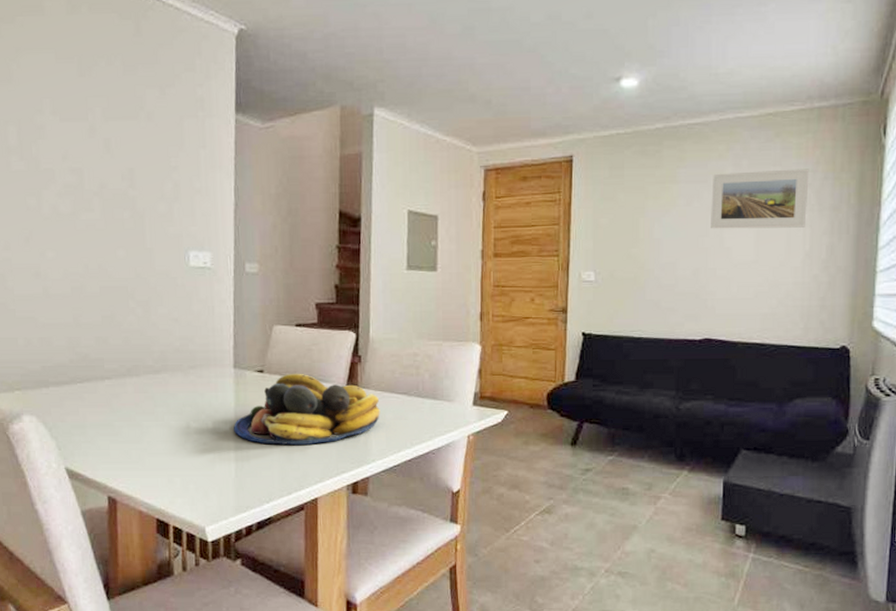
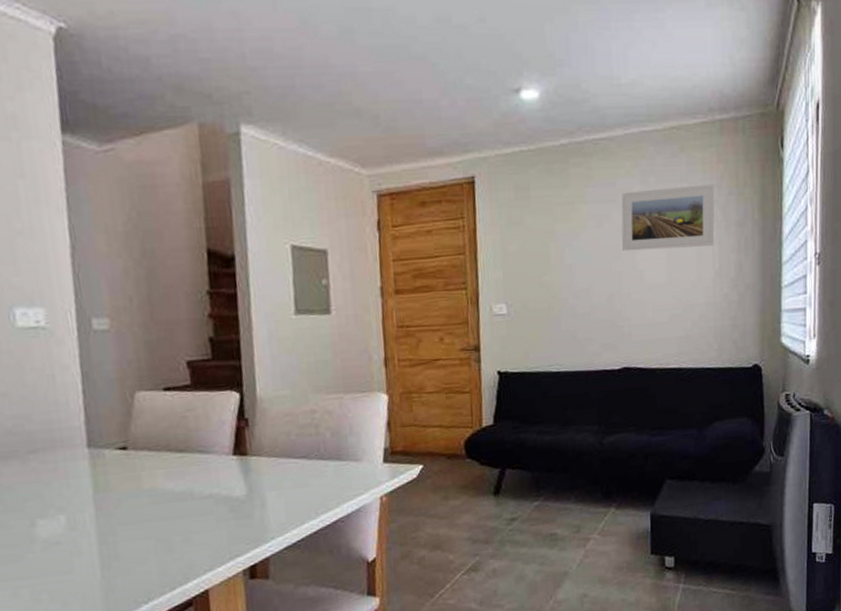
fruit bowl: present [234,373,380,446] -> none [94,446,277,535]

